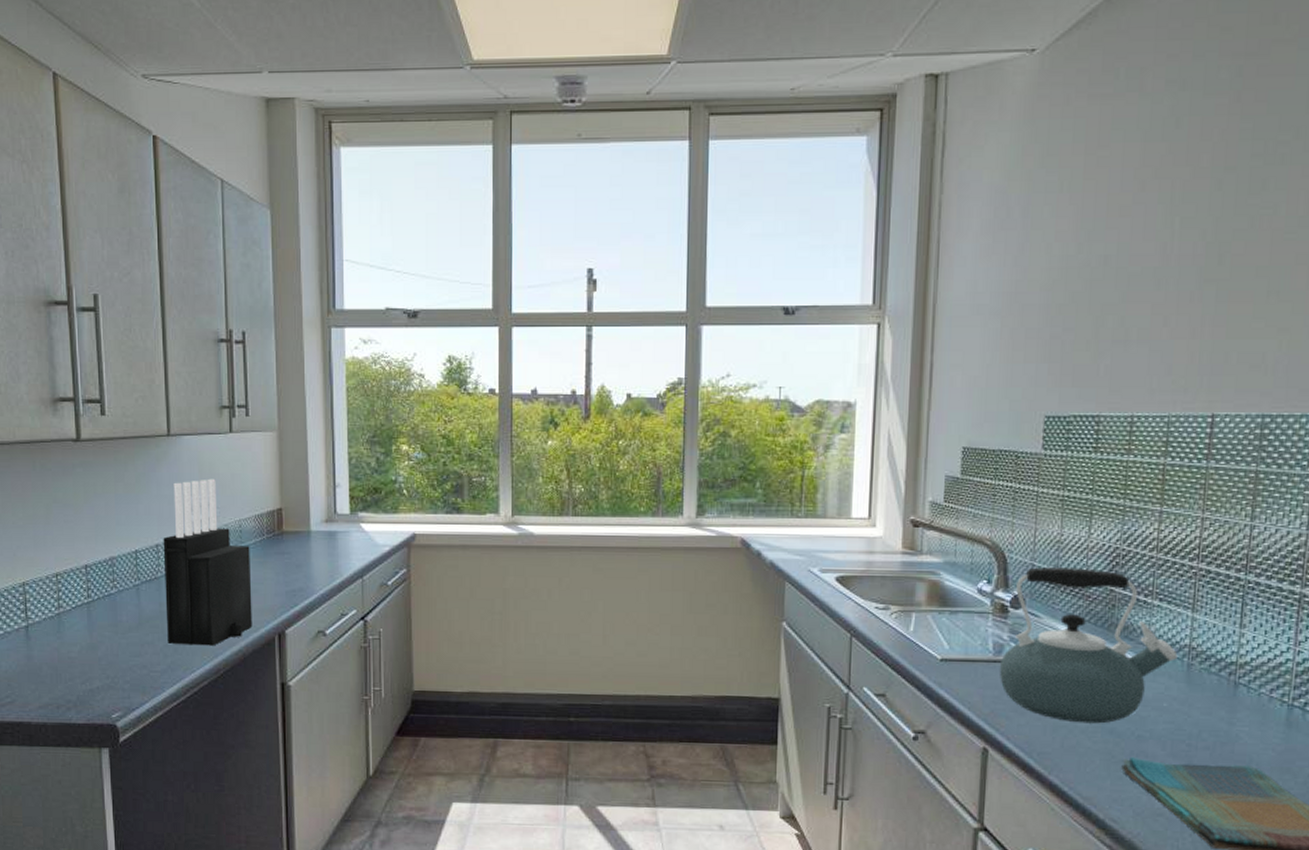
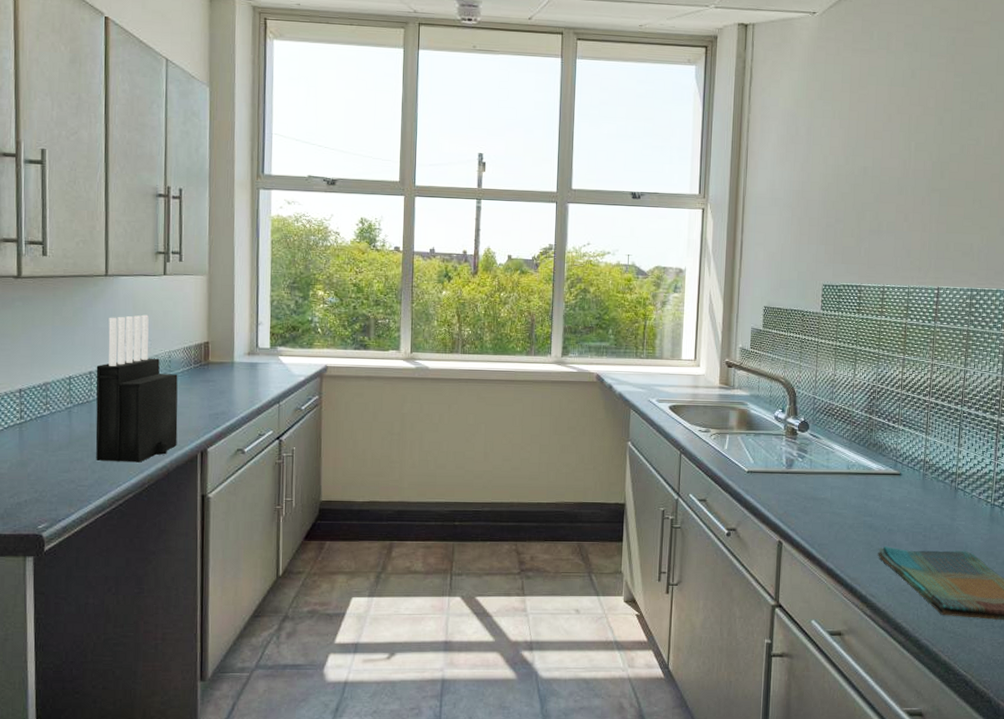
kettle: present [999,567,1178,724] -> none [790,400,916,521]

